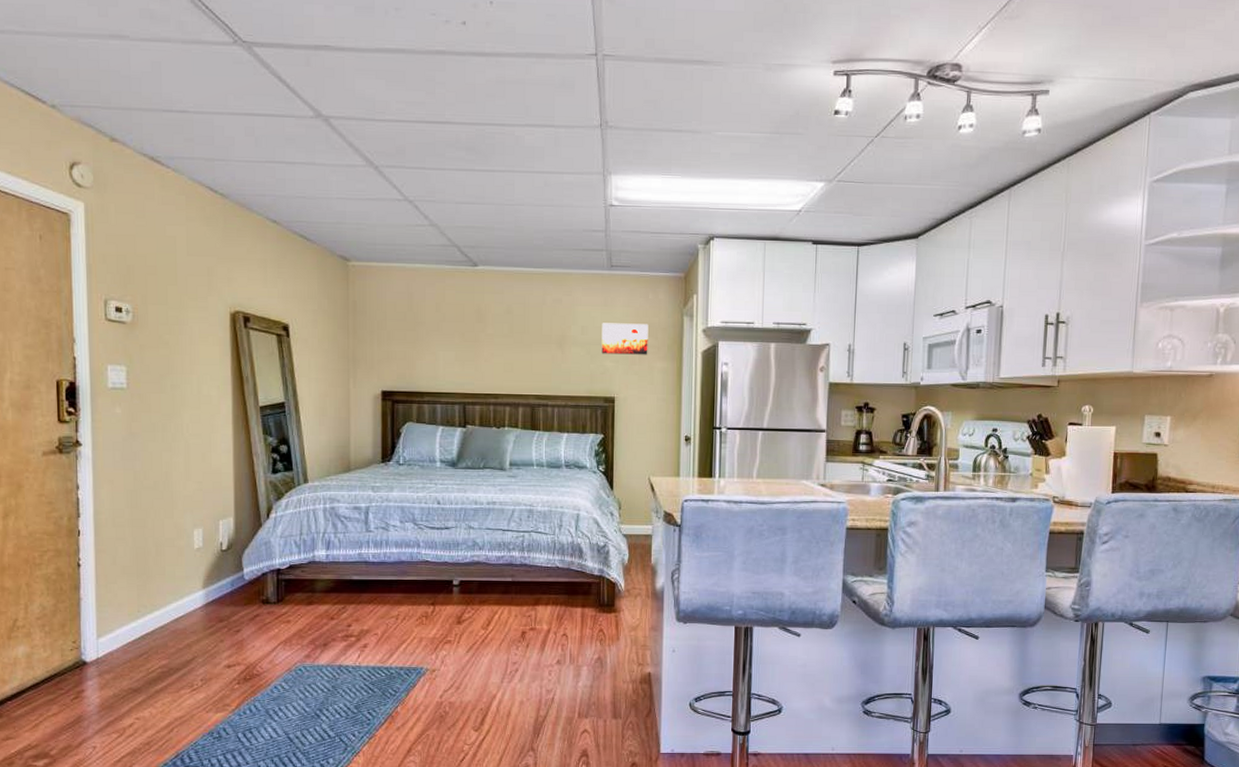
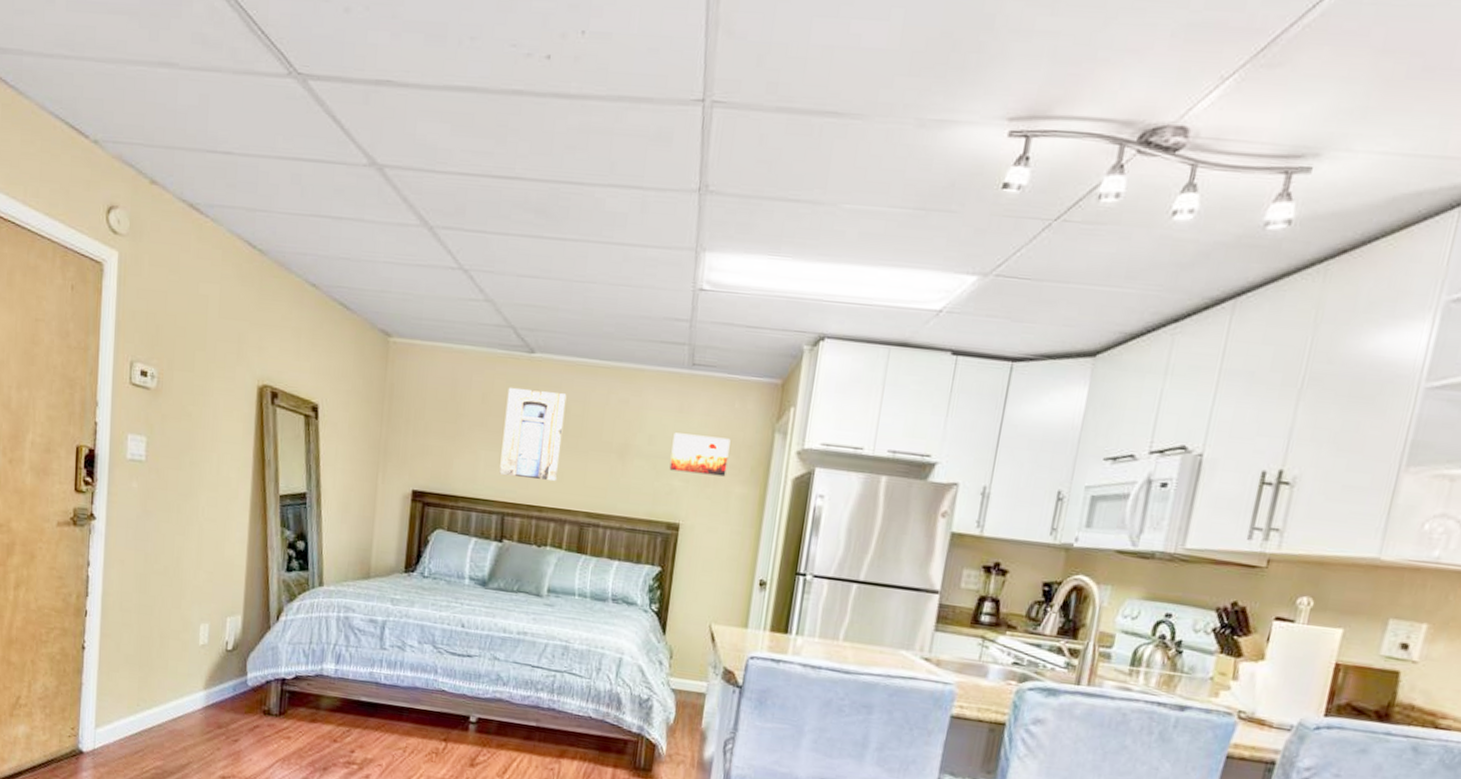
wall art: none [457,296,509,372] -> present [499,387,567,482]

